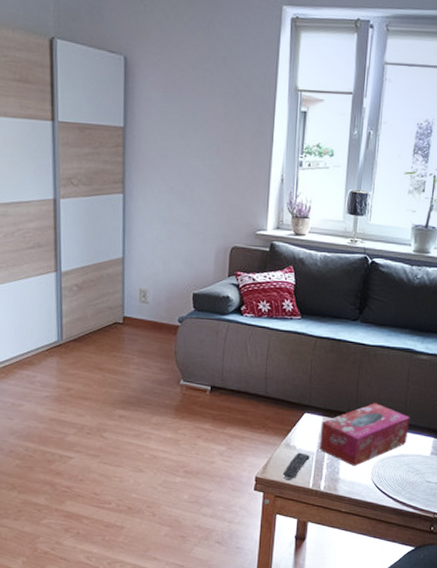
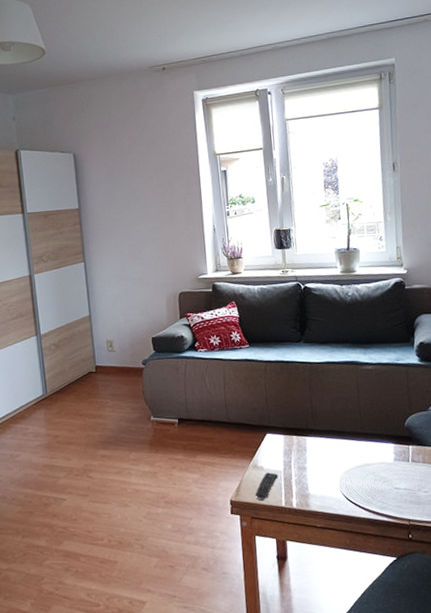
tissue box: present [319,403,410,466] -> none [283,416,368,480]

